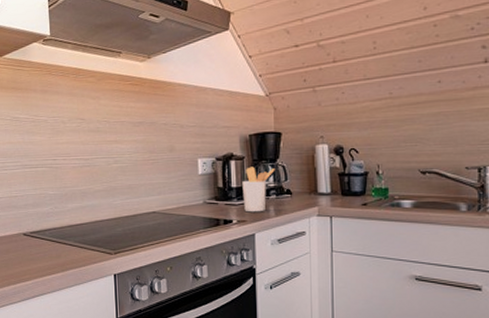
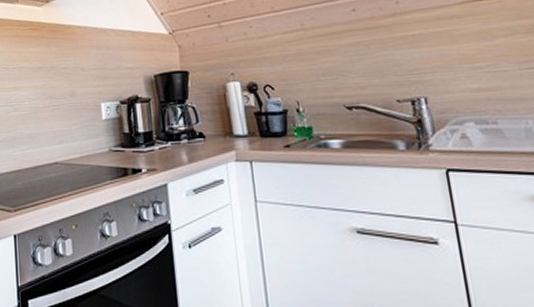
utensil holder: present [242,166,275,212] -> none [150,109,185,160]

